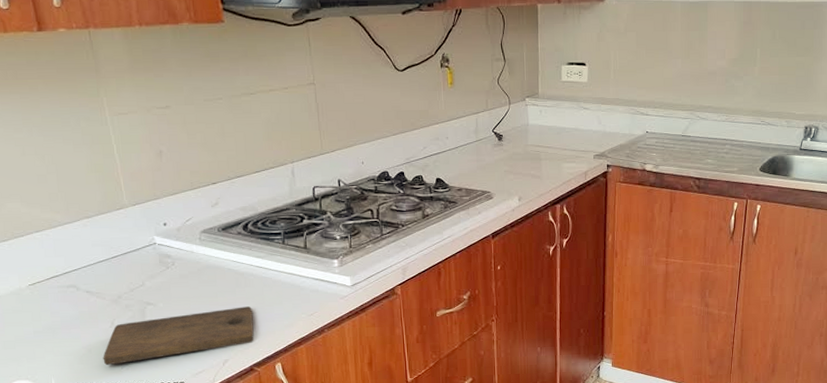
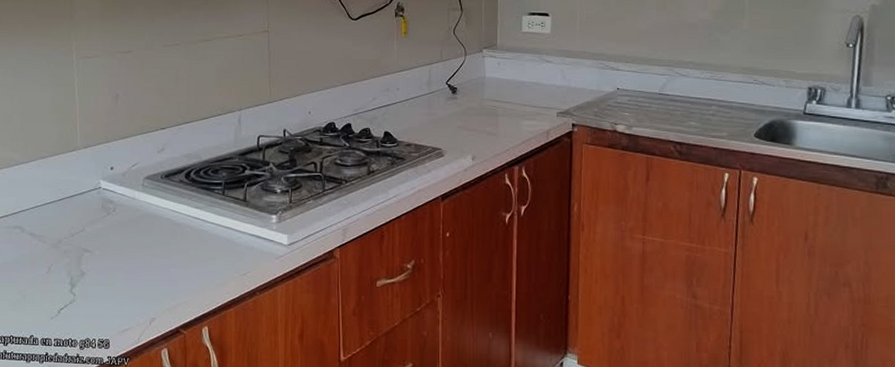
cutting board: present [103,306,254,366] -> none [35,260,185,315]

